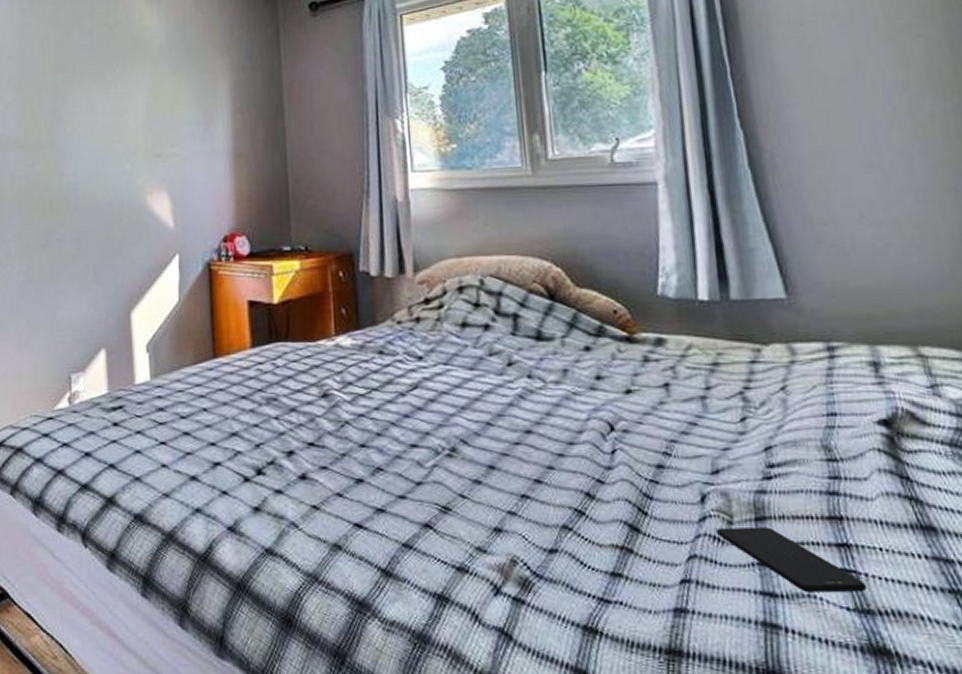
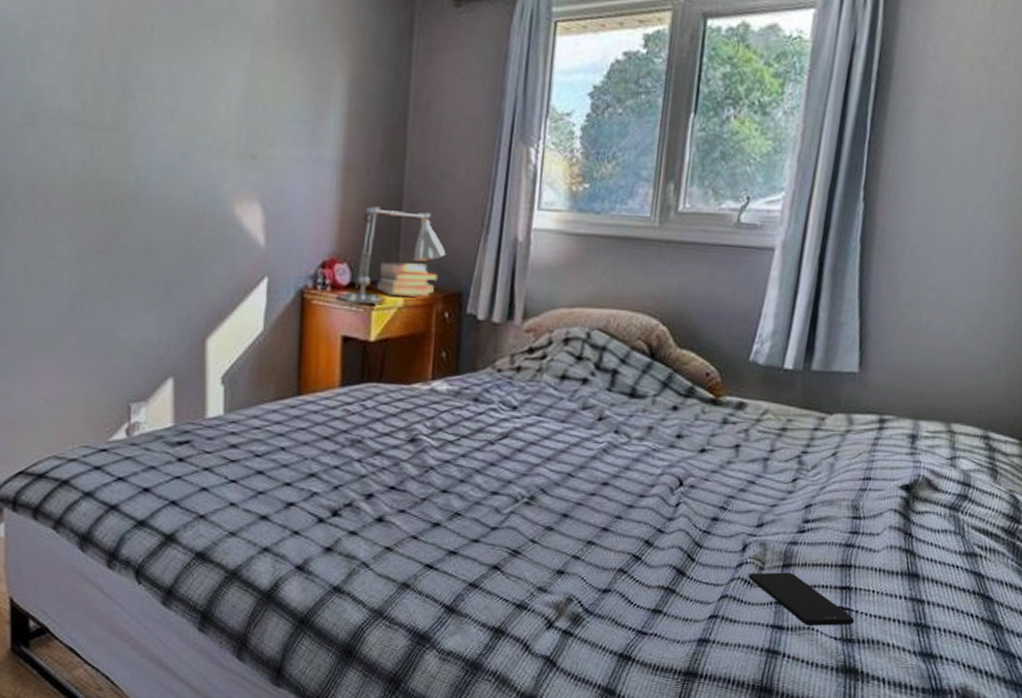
desk lamp: none [238,184,334,270] -> present [334,206,448,304]
books: none [273,230,328,262] -> present [376,261,438,298]

